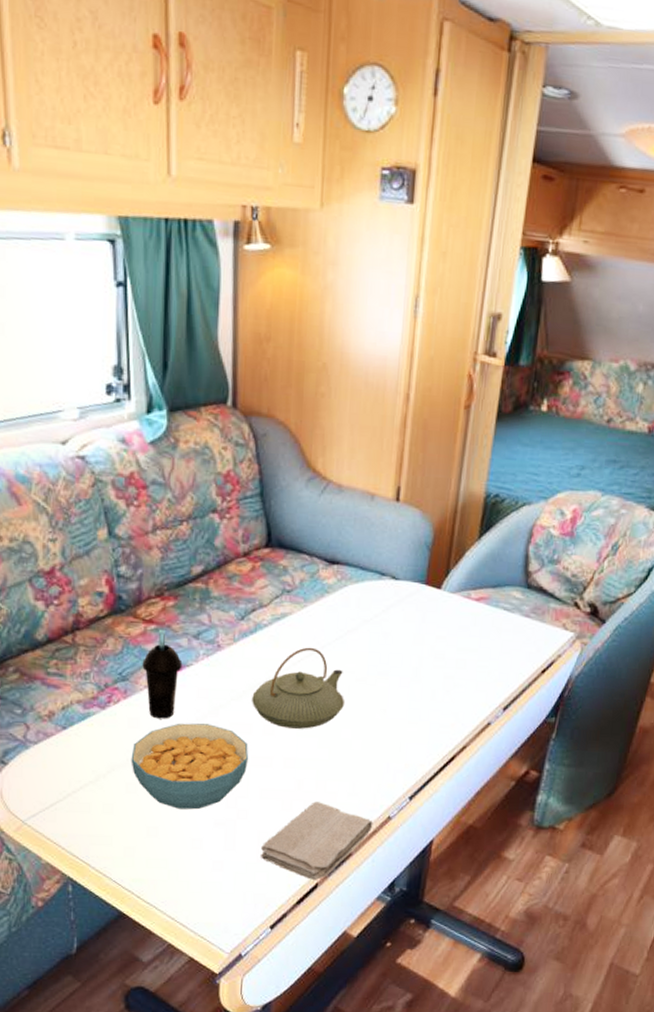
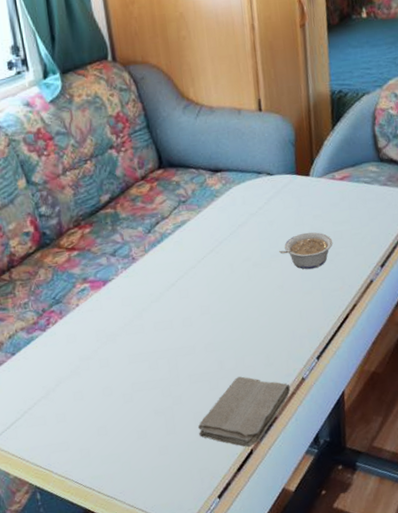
cereal bowl: present [131,723,248,810] -> none [74,327,175,407]
cup: present [142,630,183,719] -> none [71,254,106,331]
teapot: present [252,647,344,729] -> none [168,245,247,318]
legume: none [389,653,454,697] -> present [279,232,333,270]

